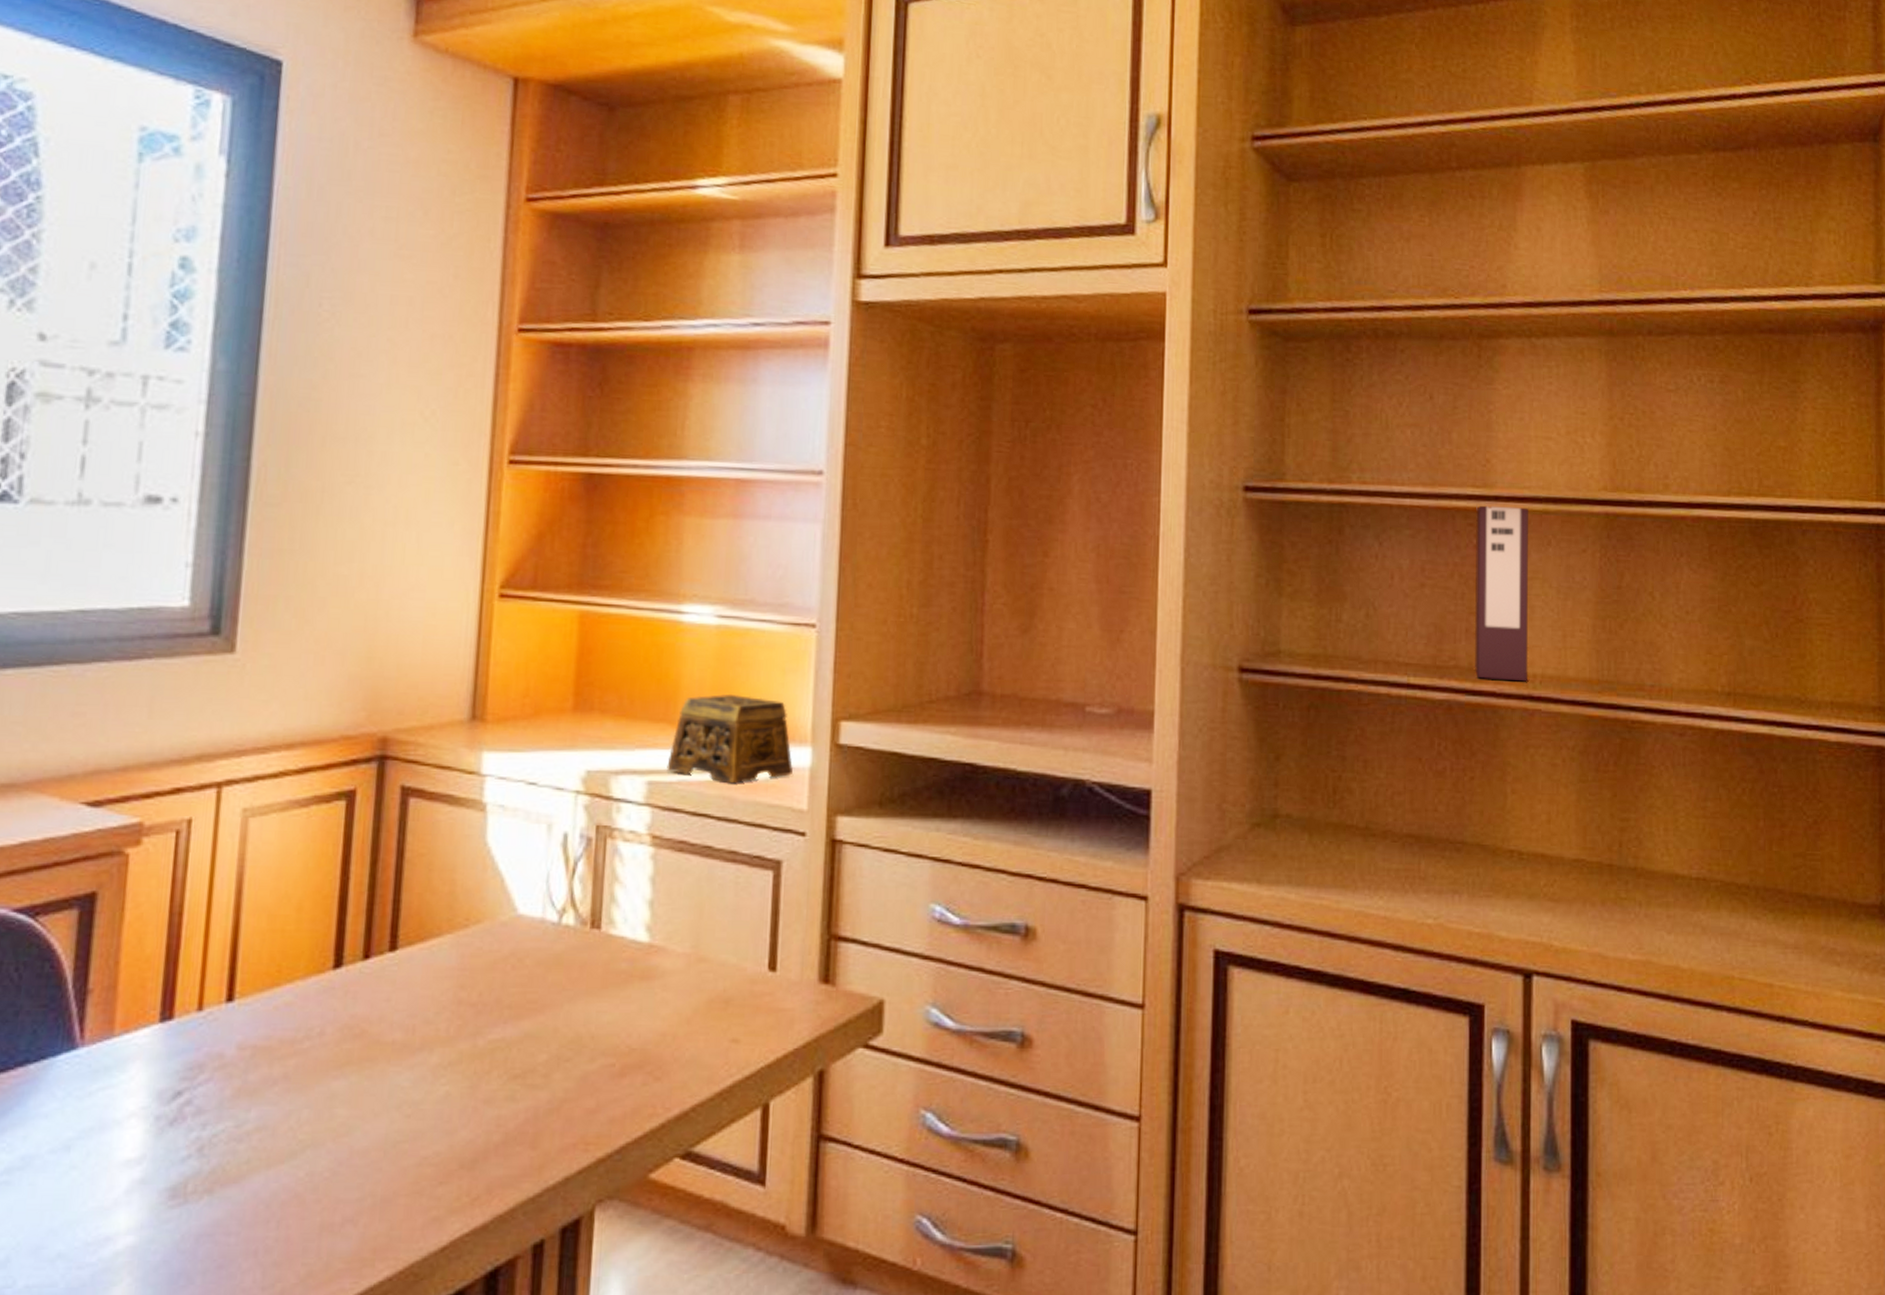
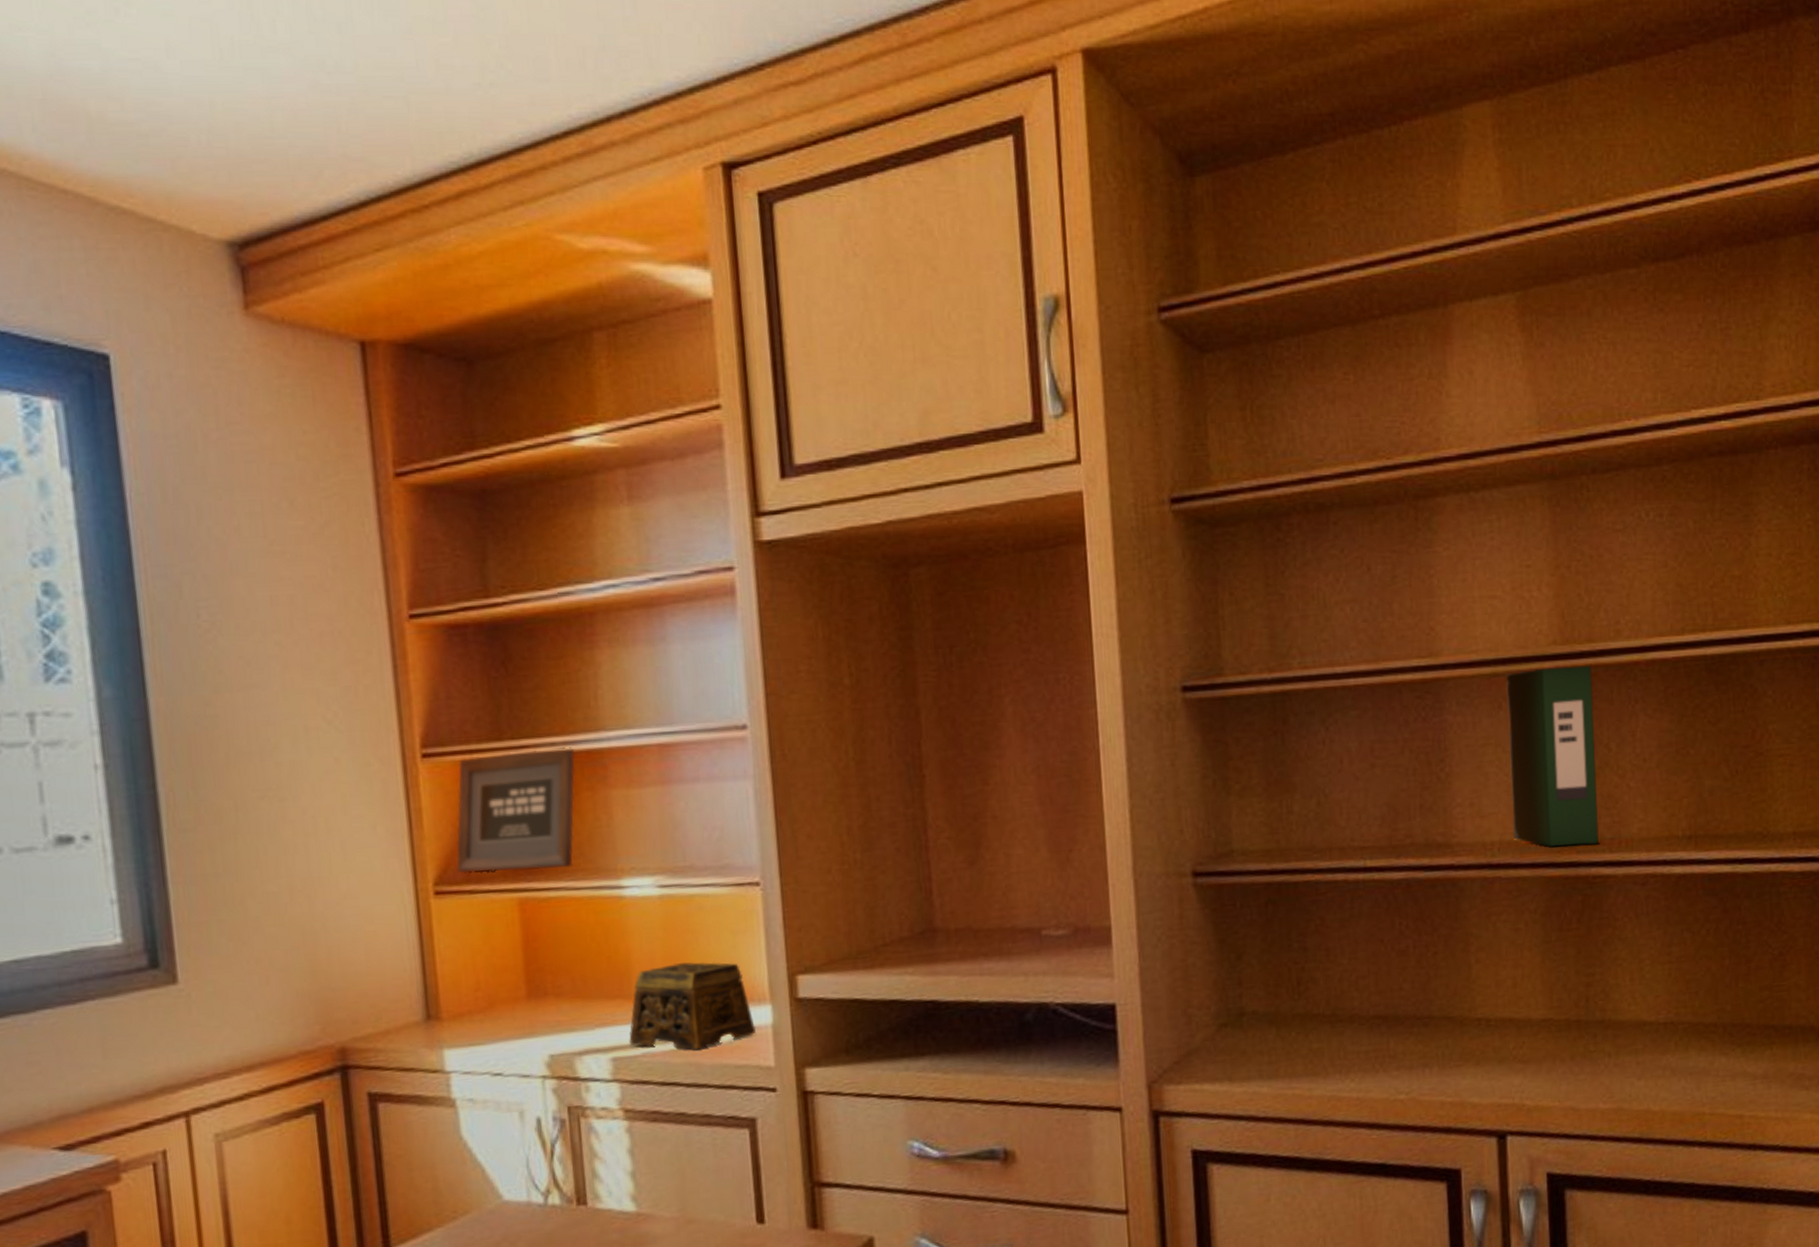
picture frame: none [524,469,655,587] -> present [456,747,575,873]
binder: present [1474,505,1529,682] -> none [1423,672,1486,854]
binder: none [1555,511,1640,690] -> present [1506,663,1599,847]

